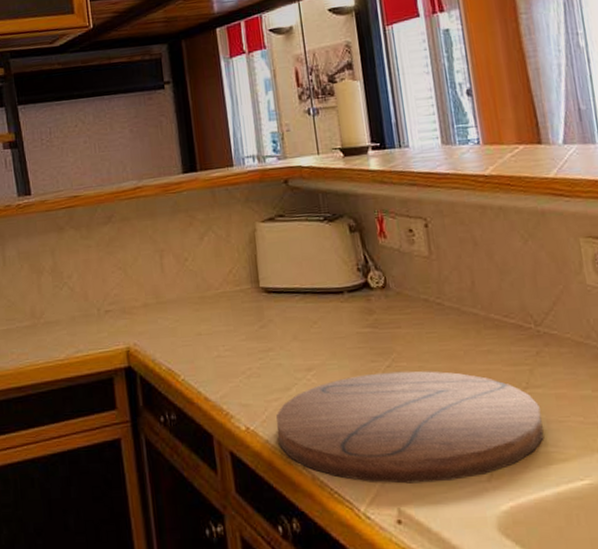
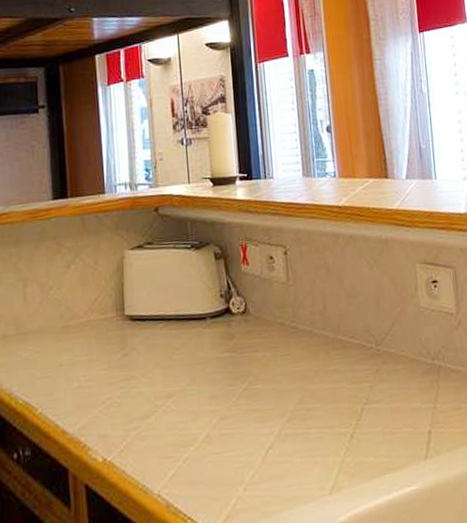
cutting board: present [276,371,544,484] -> none [134,392,380,505]

